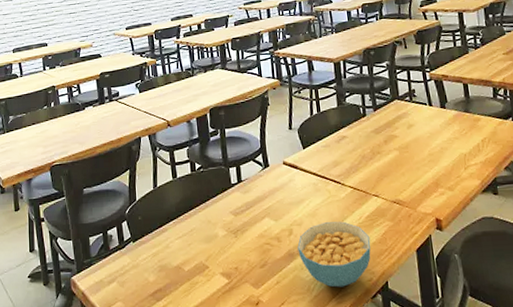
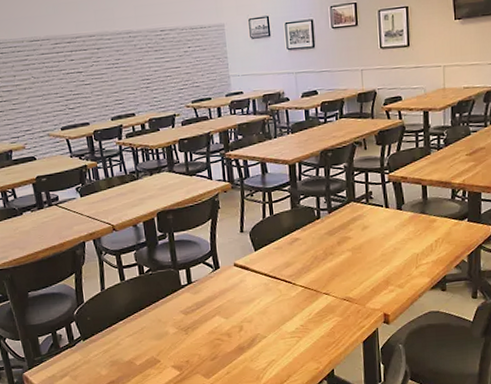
cereal bowl: present [297,221,371,288] -> none [247,317,319,376]

